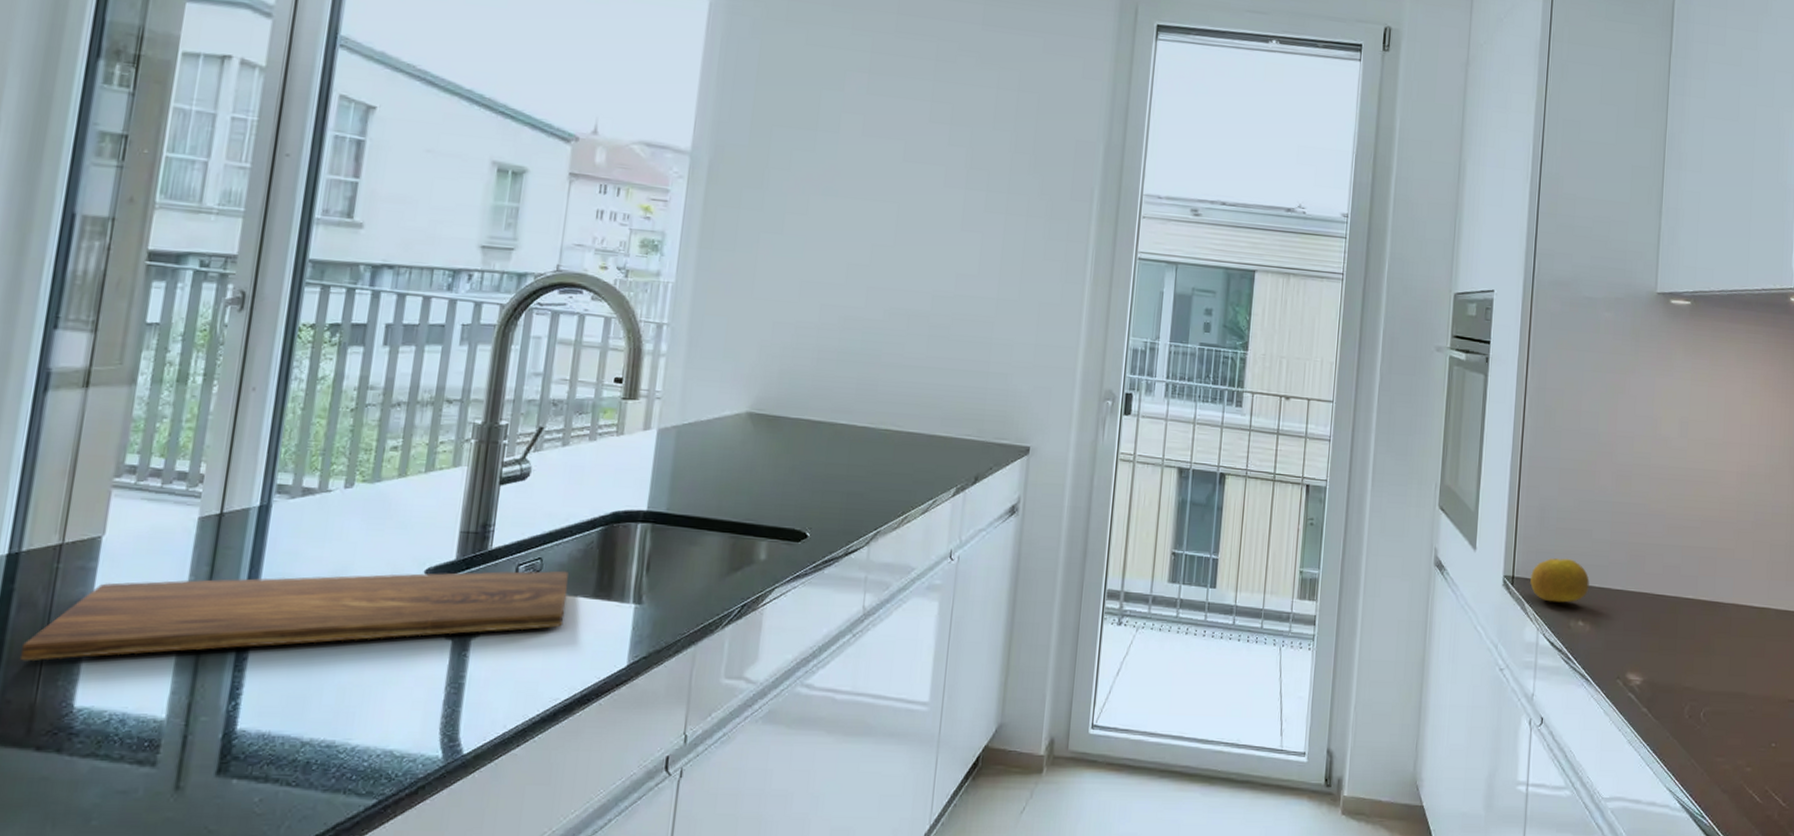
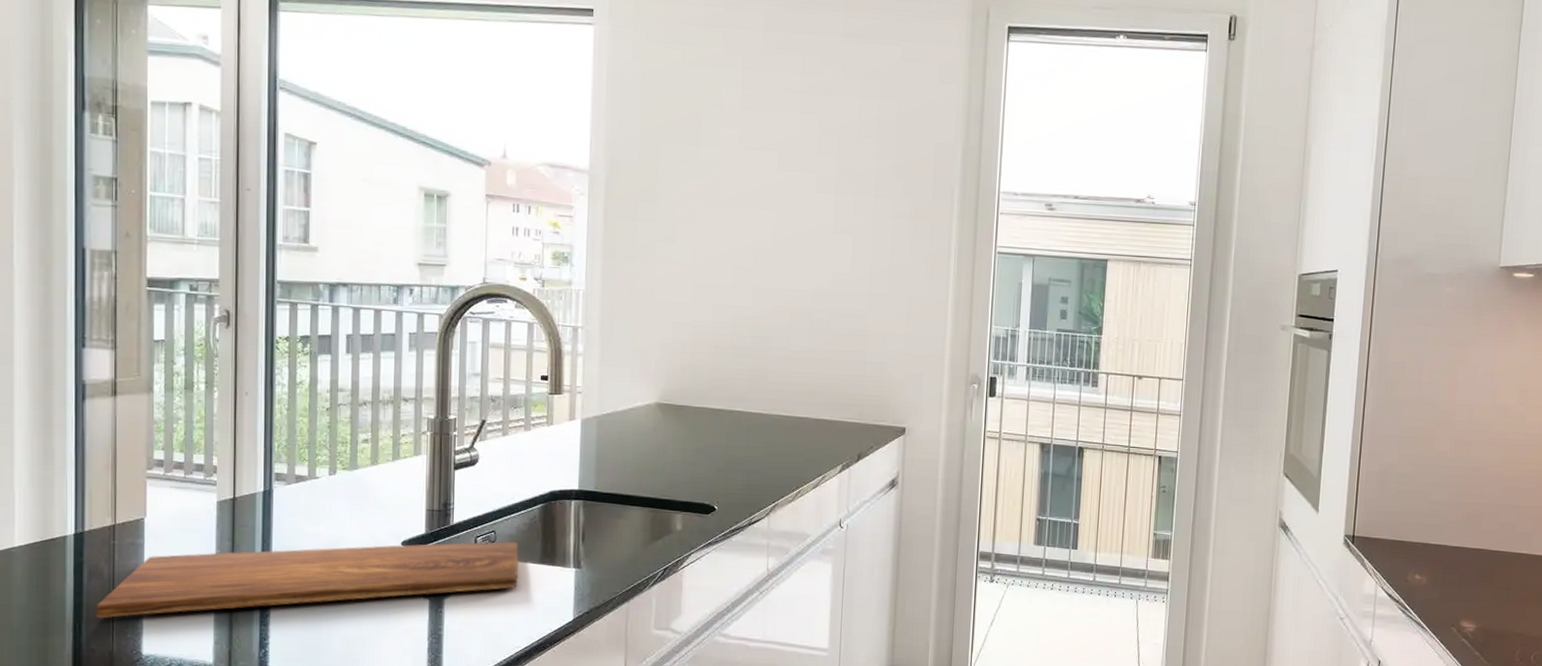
fruit: present [1530,558,1590,603] -> none [1370,519,1427,559]

